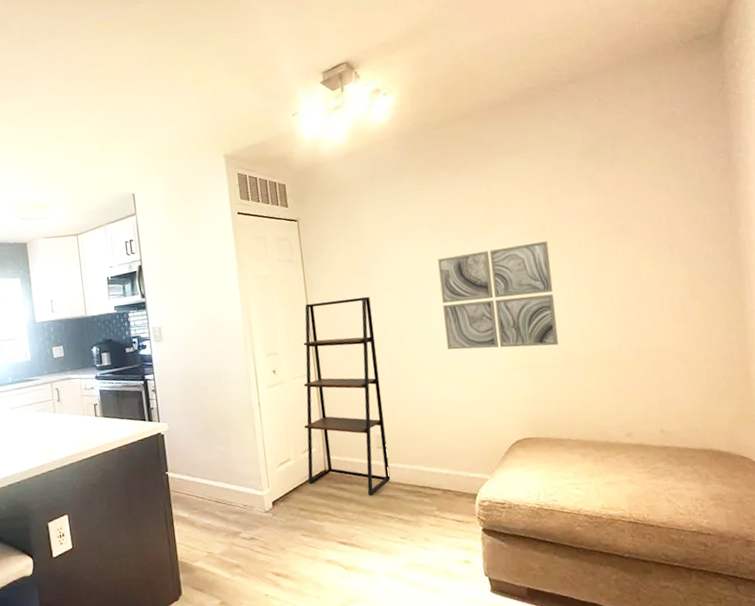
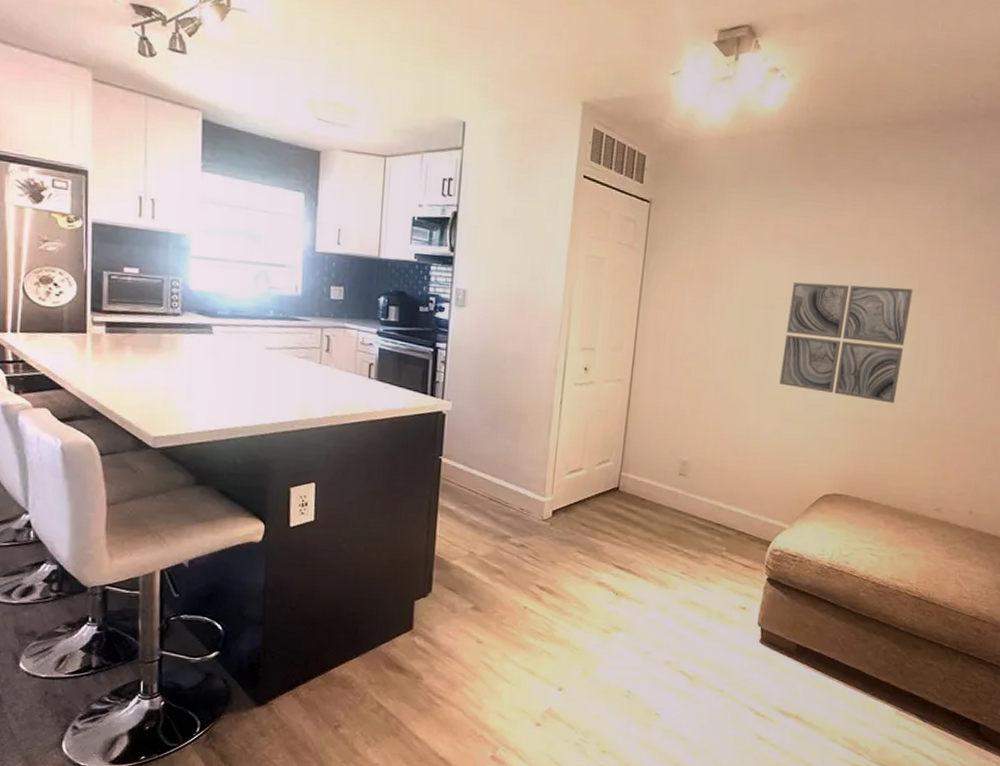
shelving unit: present [303,296,391,496] -> none [597,300,710,523]

